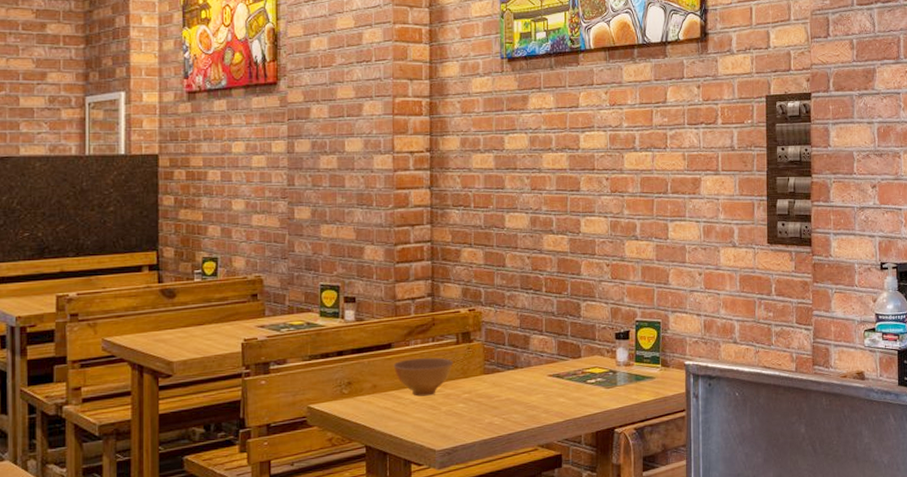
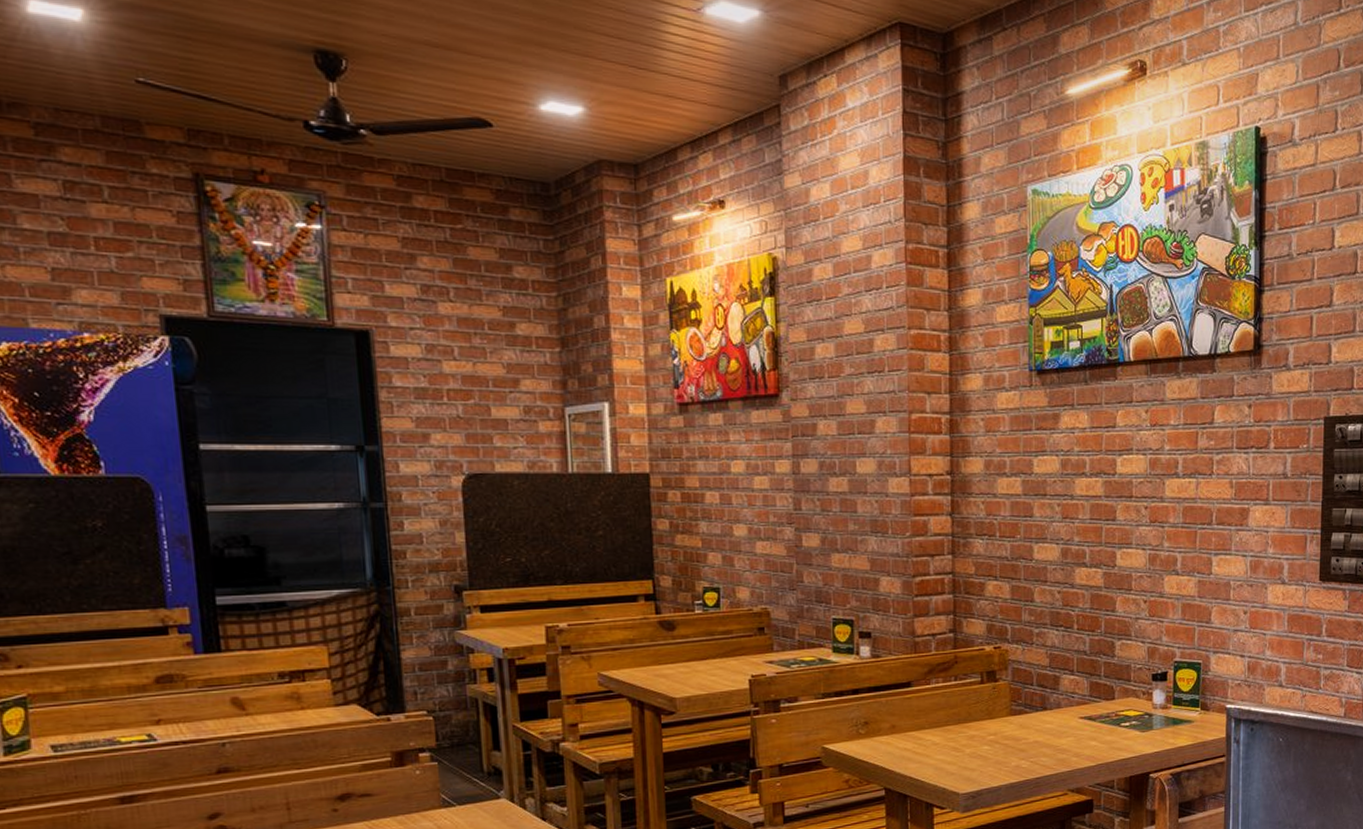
bowl: present [393,357,454,397] -> none [913,697,978,738]

